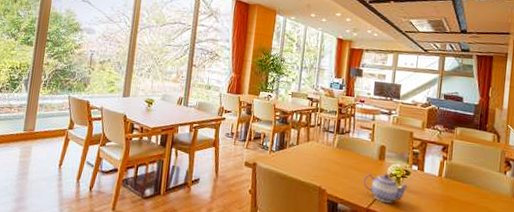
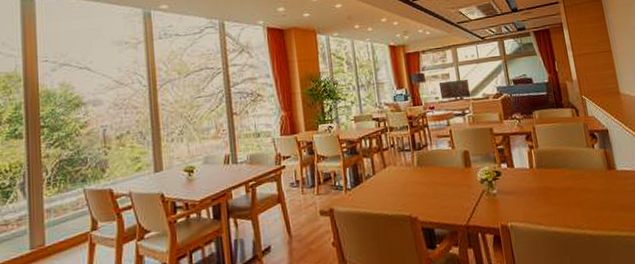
teapot: present [363,173,410,203] -> none [454,180,504,214]

